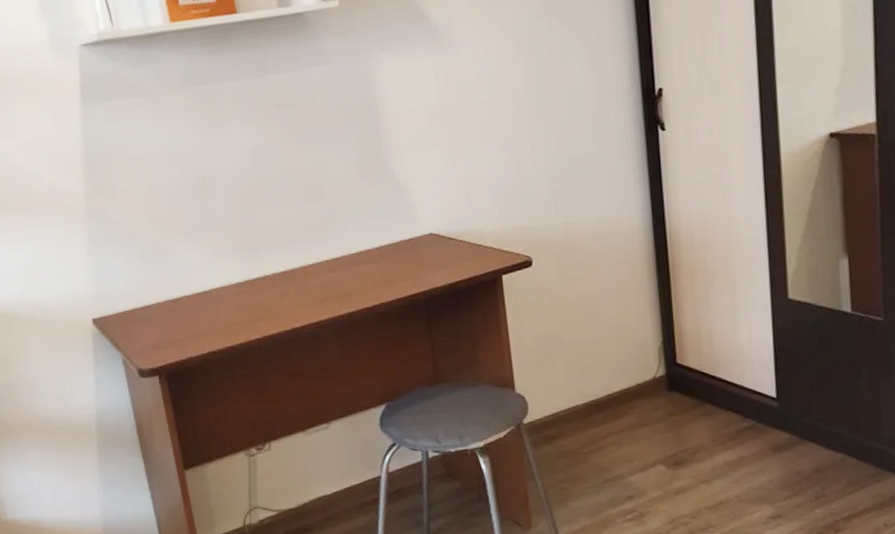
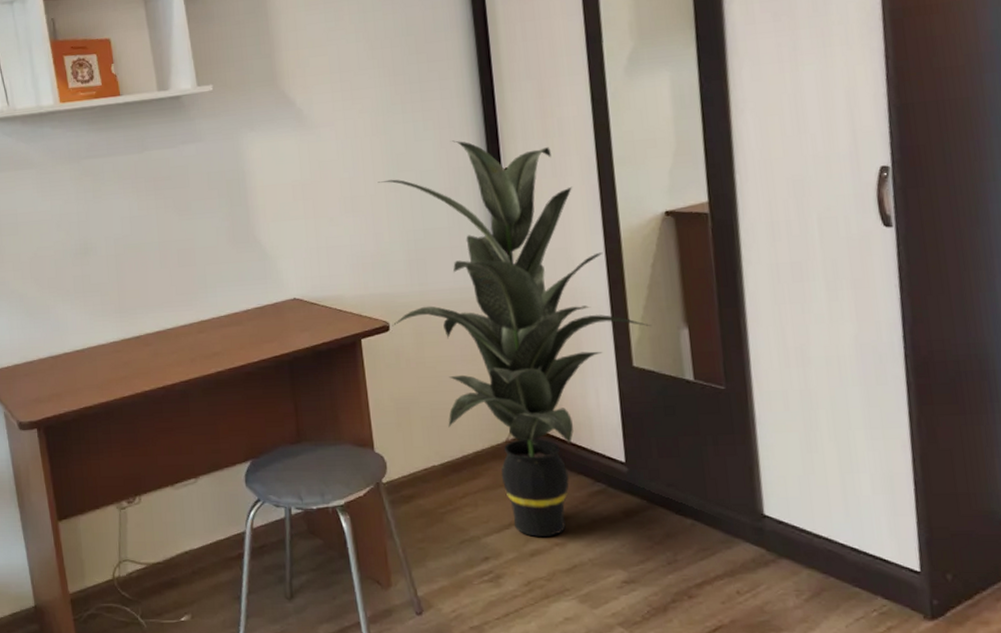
indoor plant: none [520,58,810,475] -> present [377,140,652,537]

